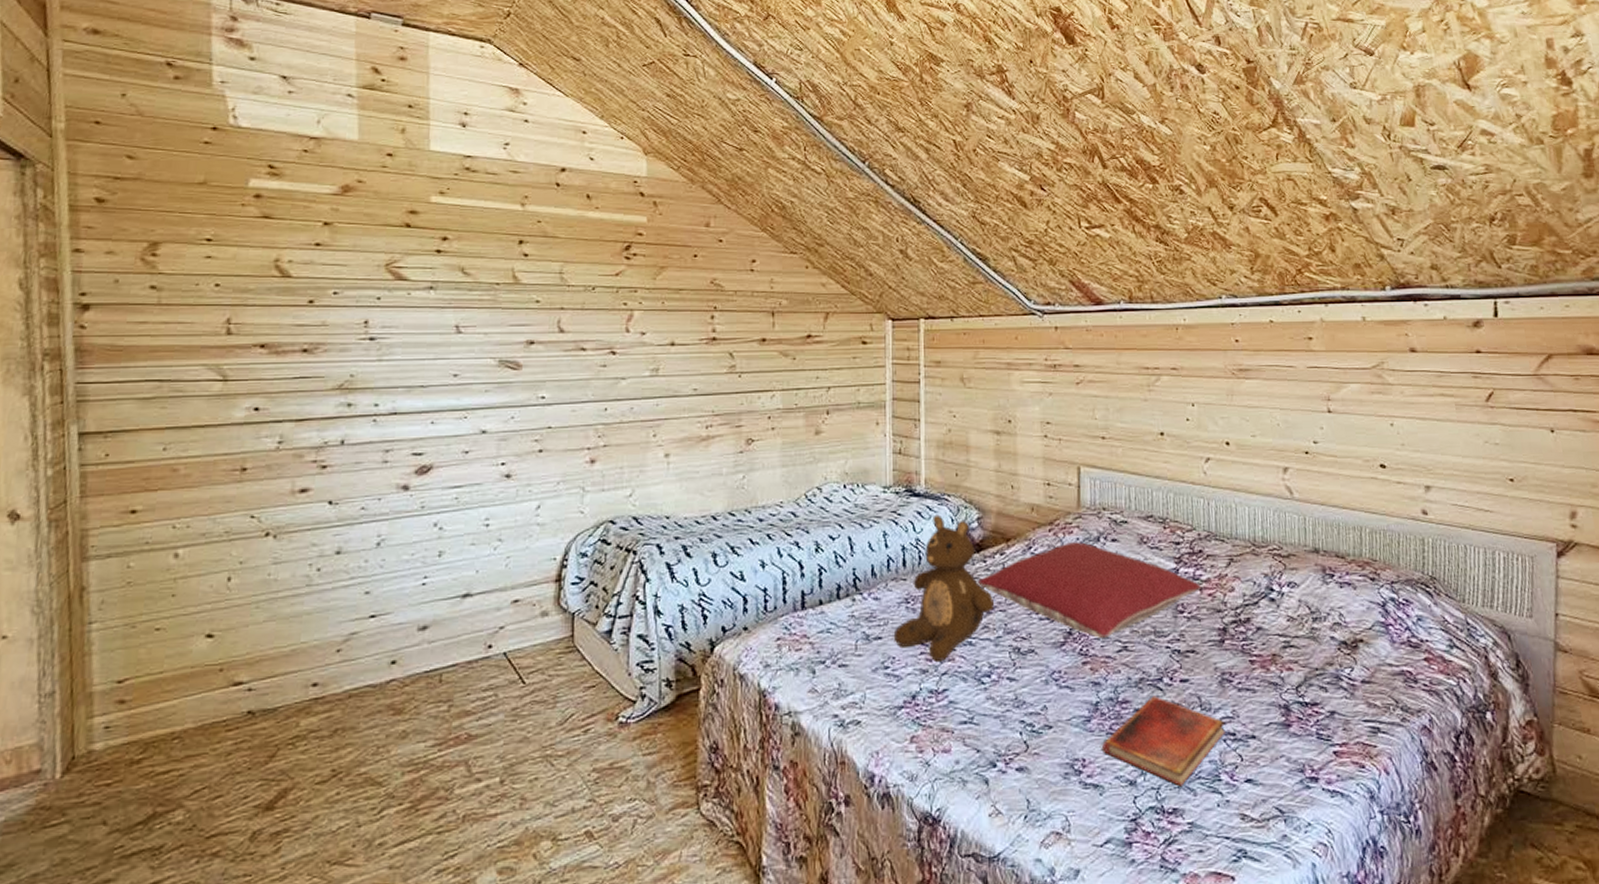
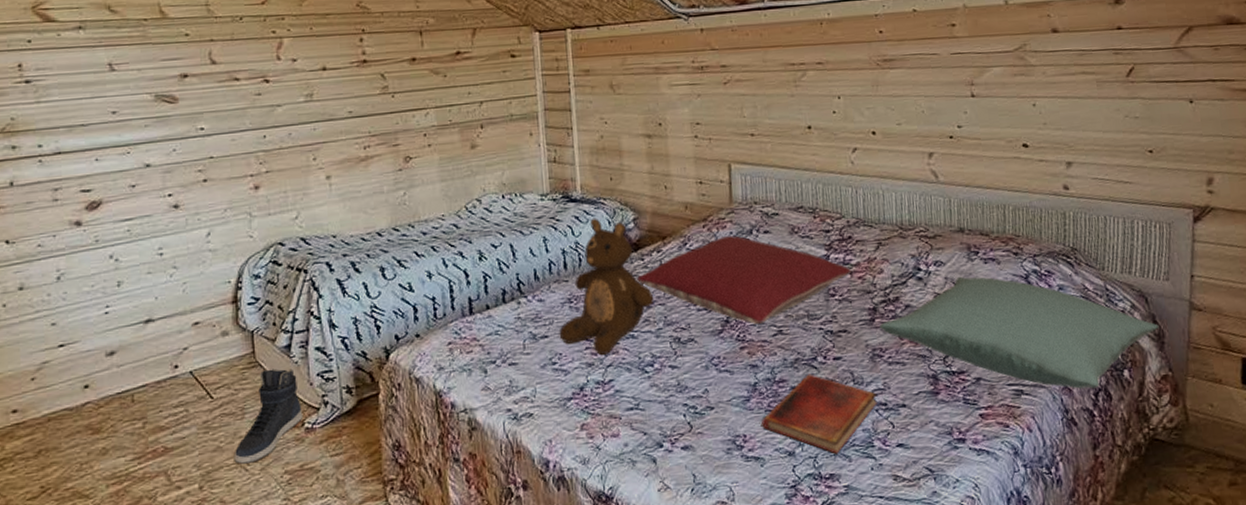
sneaker: none [540,655,619,758] -> present [233,368,304,464]
pillow: none [1229,599,1523,731] -> present [880,276,1159,389]

